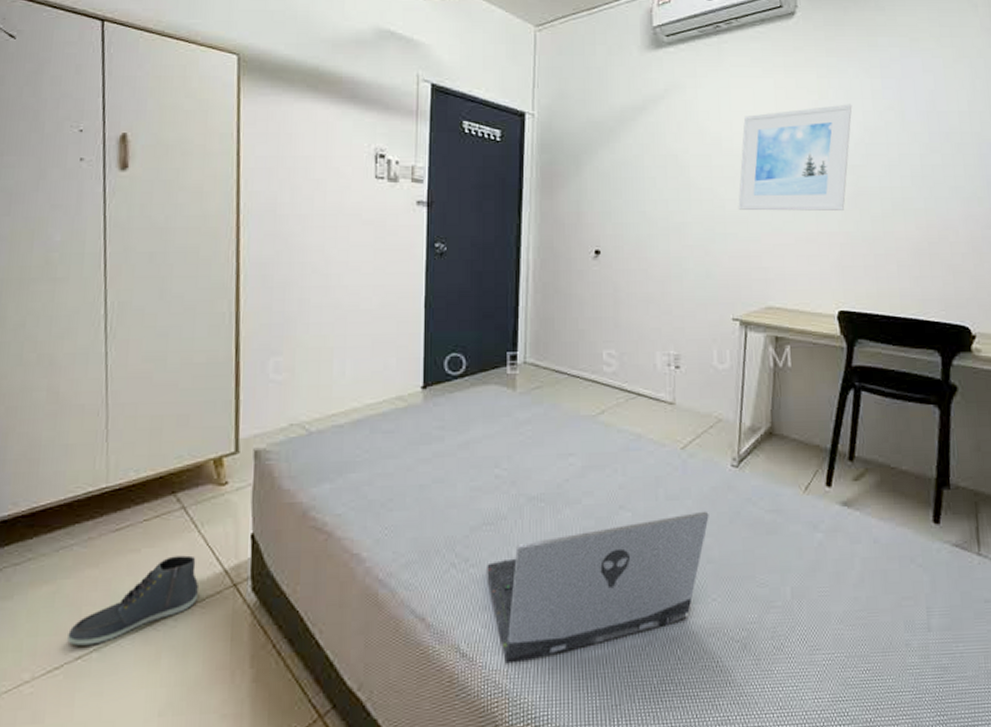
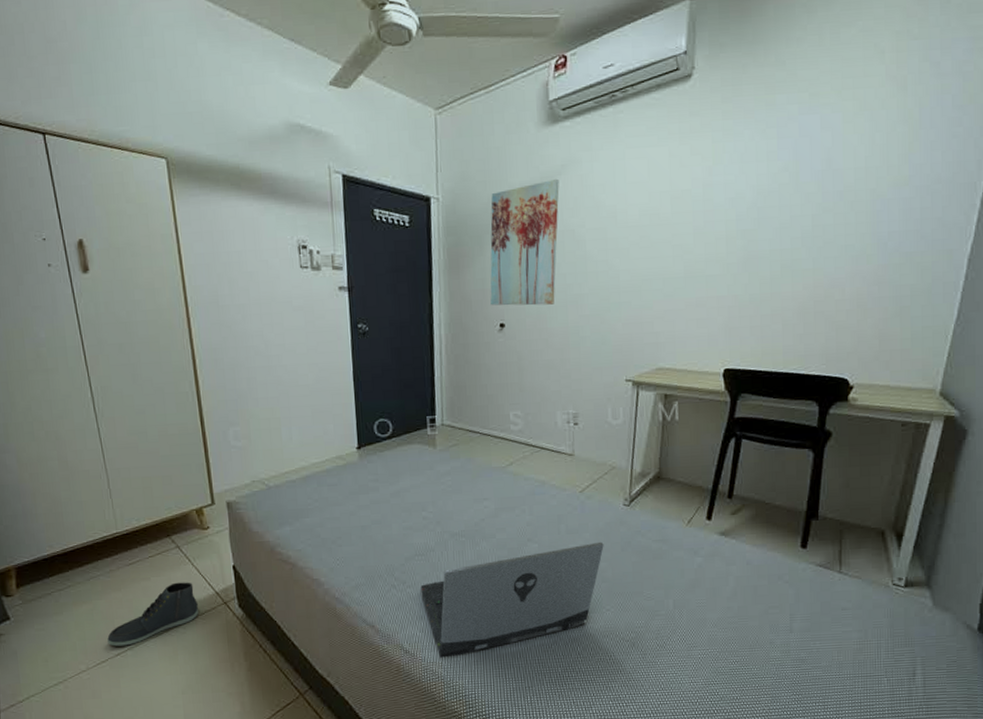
wall art: none [585,102,662,232] -> present [490,178,560,306]
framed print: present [738,104,852,211] -> none [632,168,747,279]

